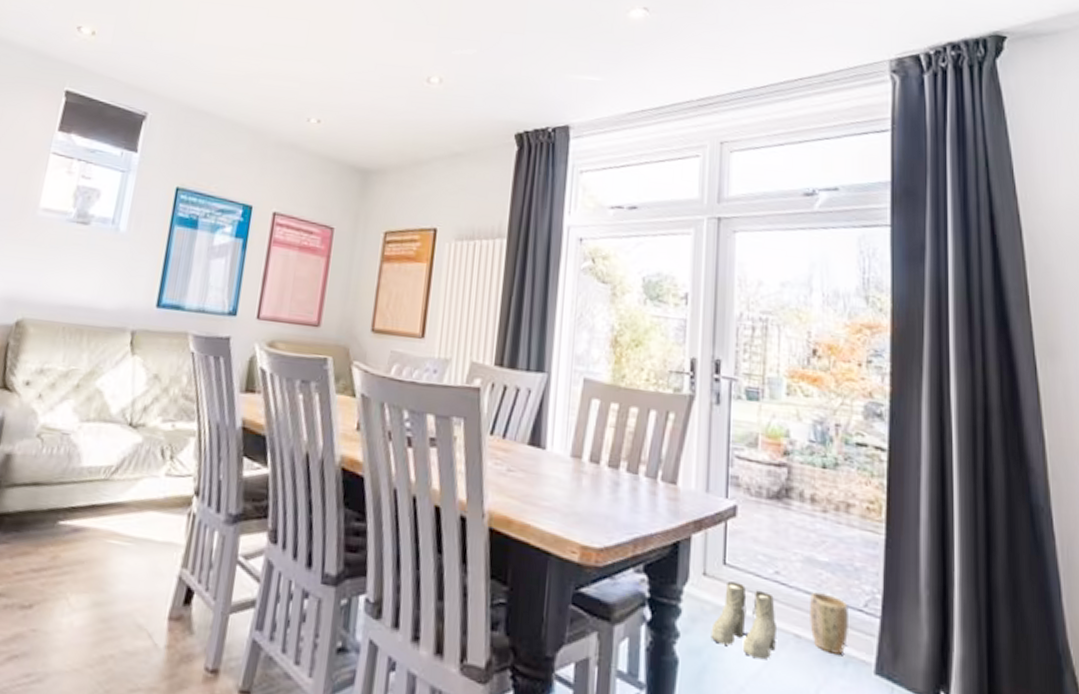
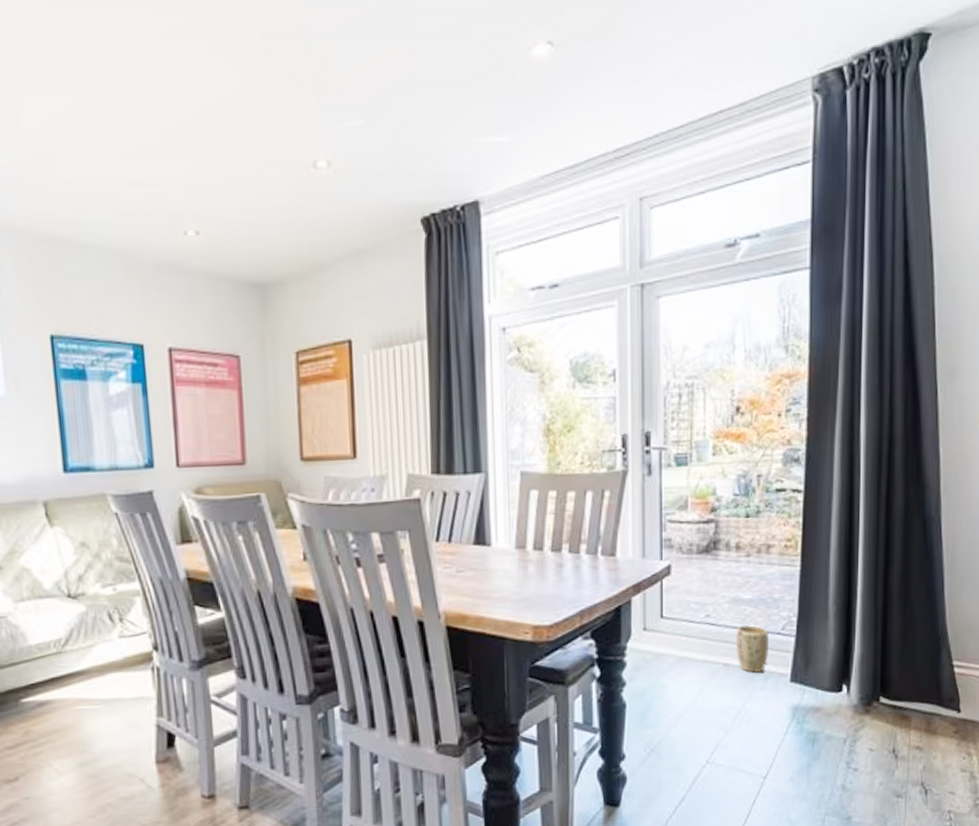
boots: present [711,581,778,659] -> none [652,630,709,689]

